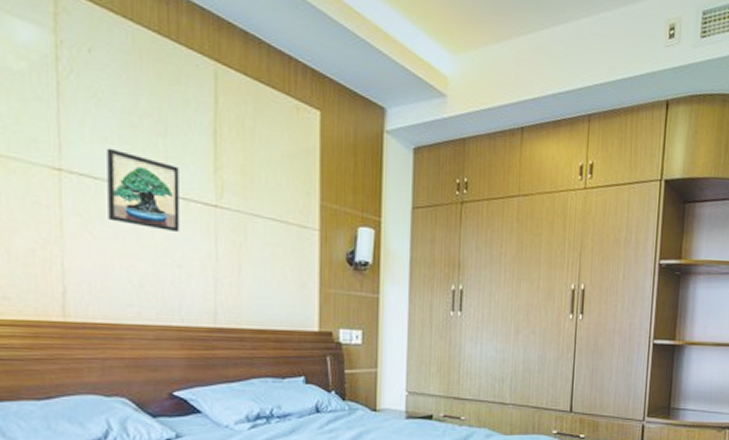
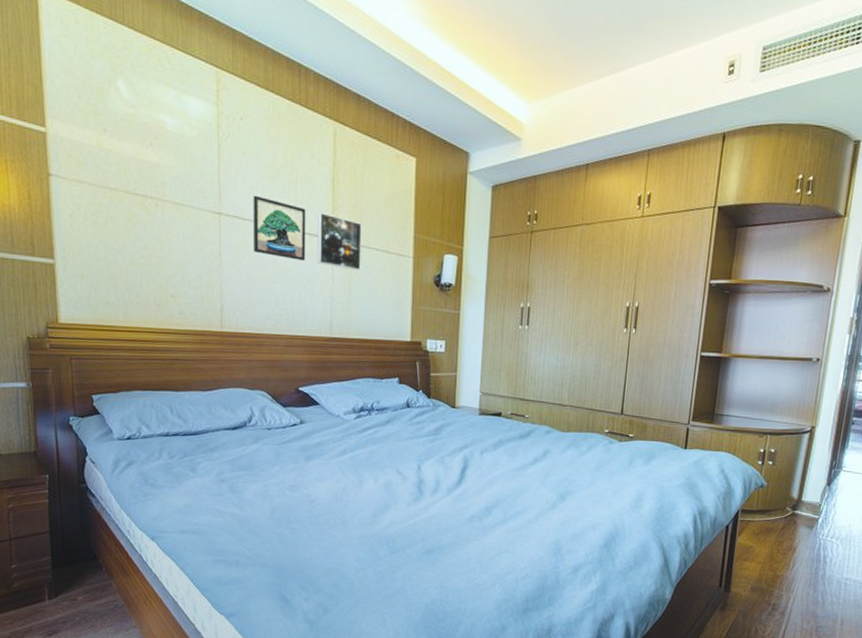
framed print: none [195,171,253,245] -> present [317,212,362,270]

